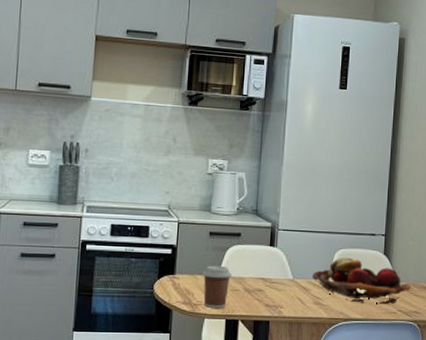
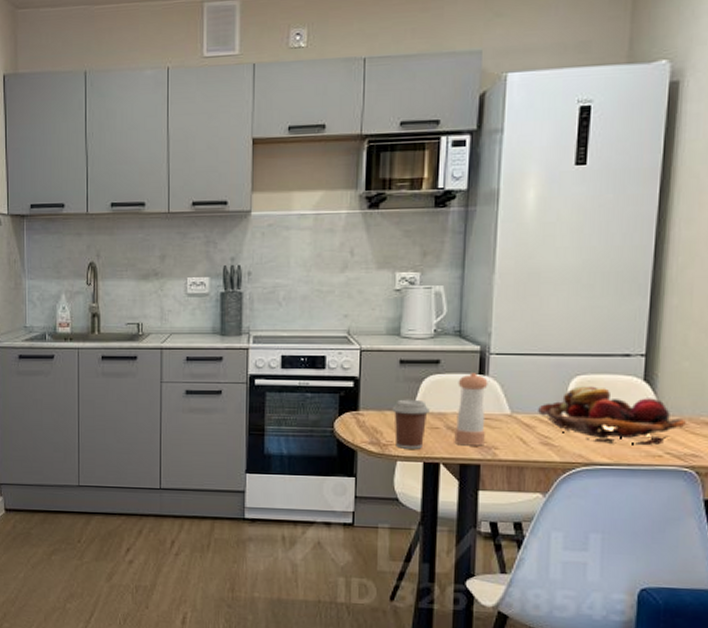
pepper shaker: none [250,244,277,306] -> present [454,371,488,446]

